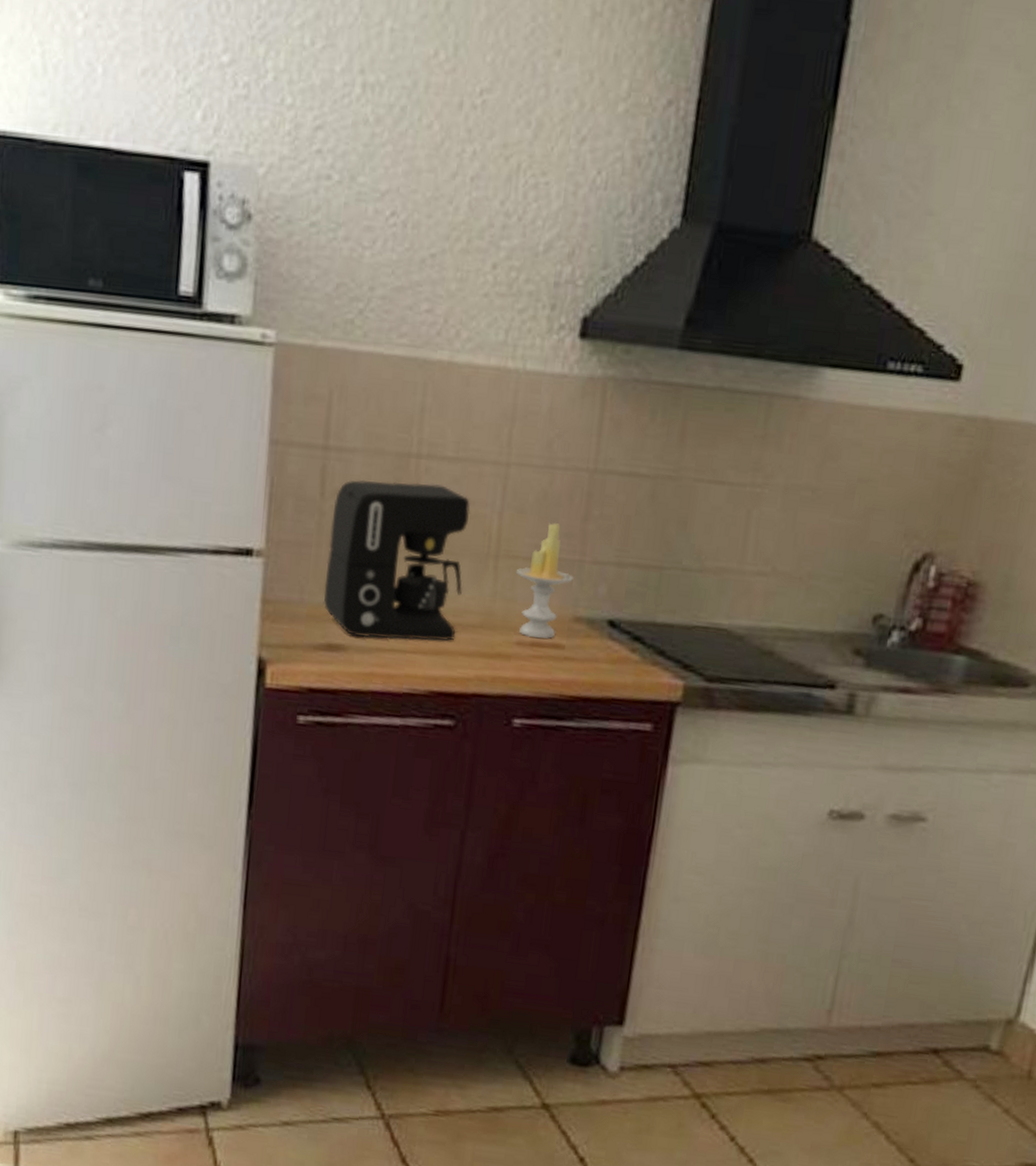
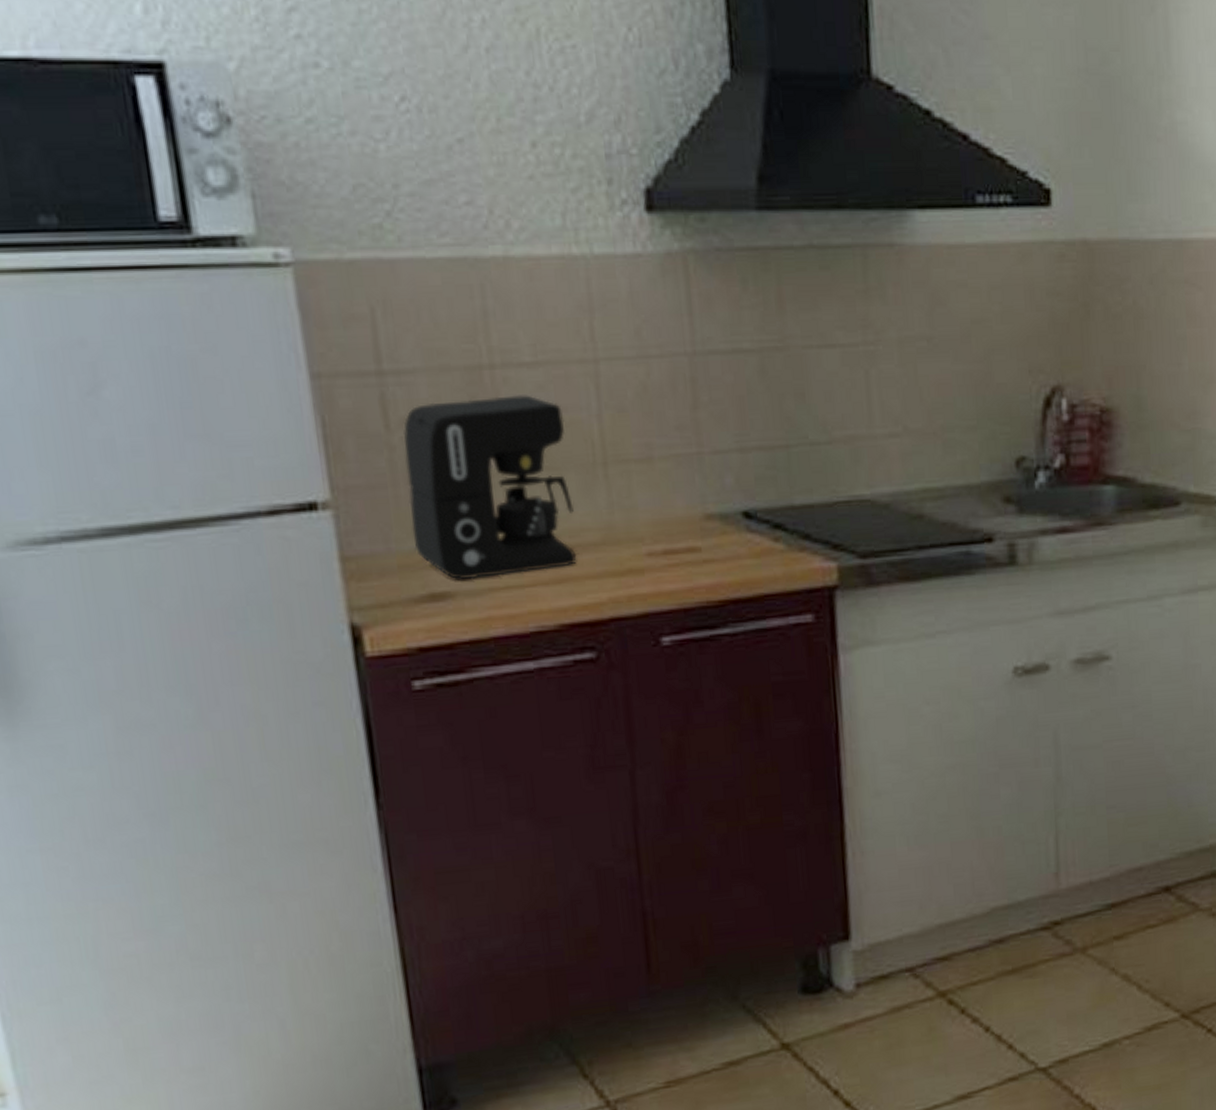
candle: present [515,523,574,639] -> none [629,417,695,545]

